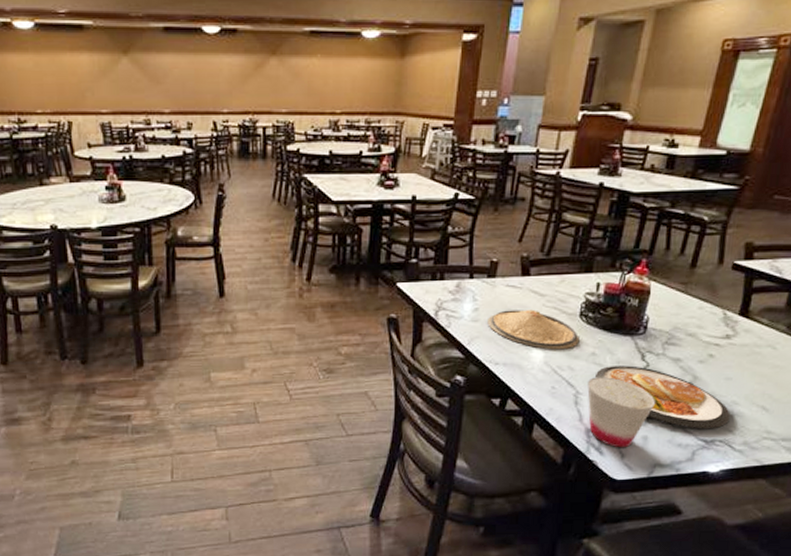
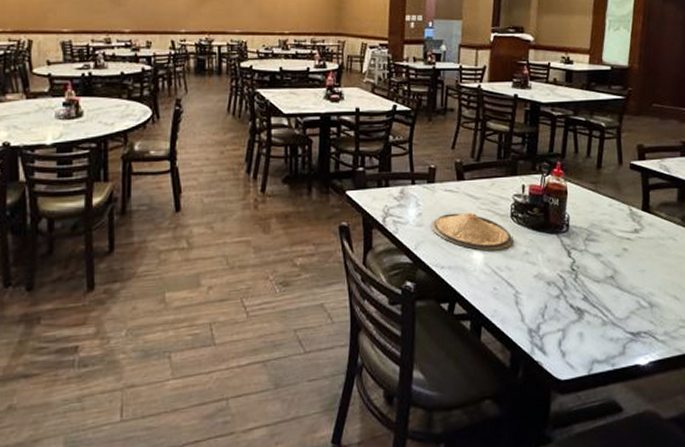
cup: present [587,377,655,448] -> none [525,275,585,347]
dish: present [596,365,731,430] -> none [531,263,650,323]

